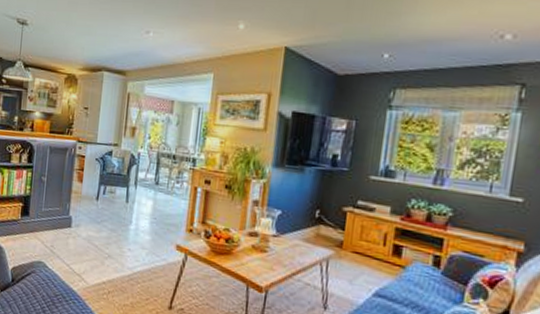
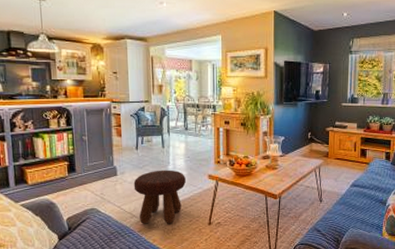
footstool: none [87,228,149,299] -> present [133,170,187,224]

